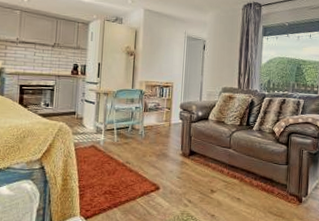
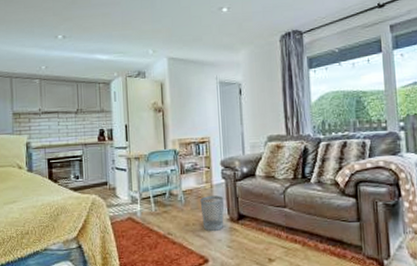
wastebasket: none [158,133,180,164] -> present [200,195,224,232]

